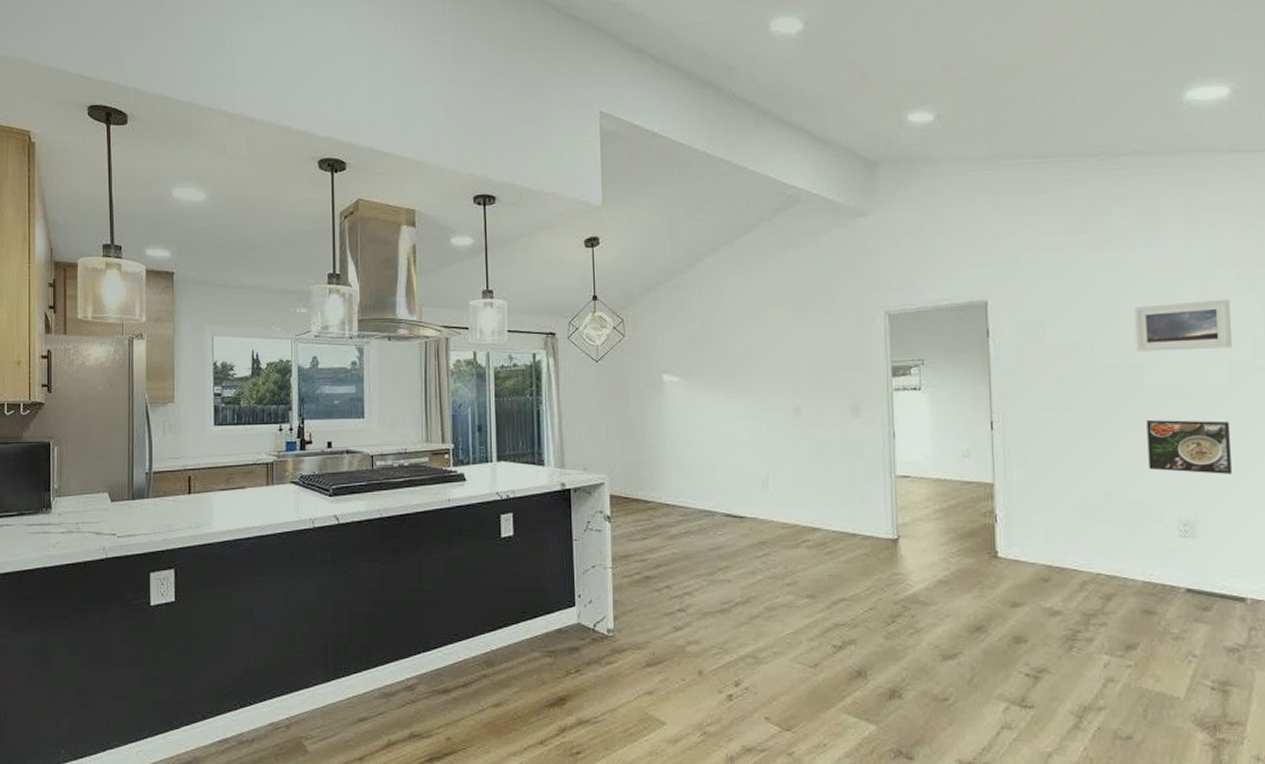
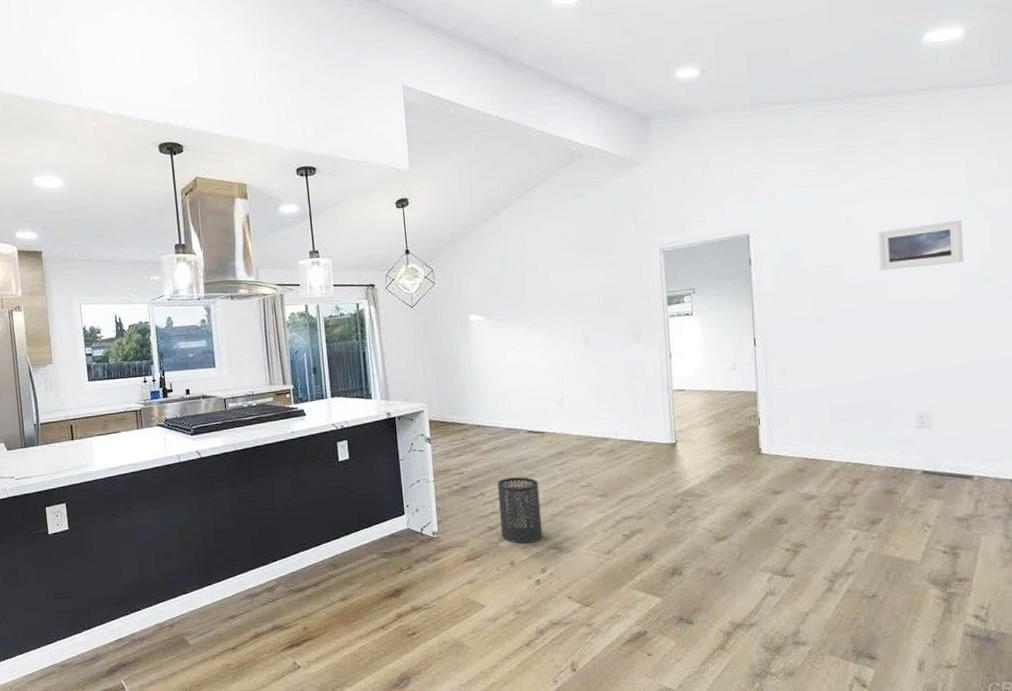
trash can: none [687,569,738,649] -> present [498,477,543,544]
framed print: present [1146,420,1232,474] -> none [888,326,962,373]

